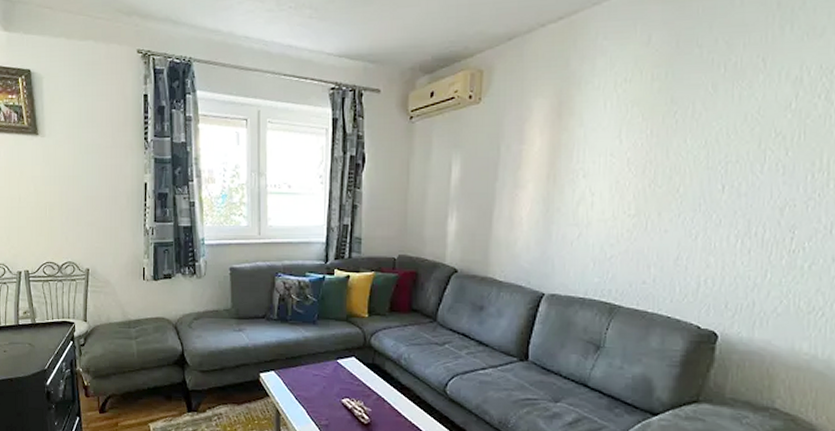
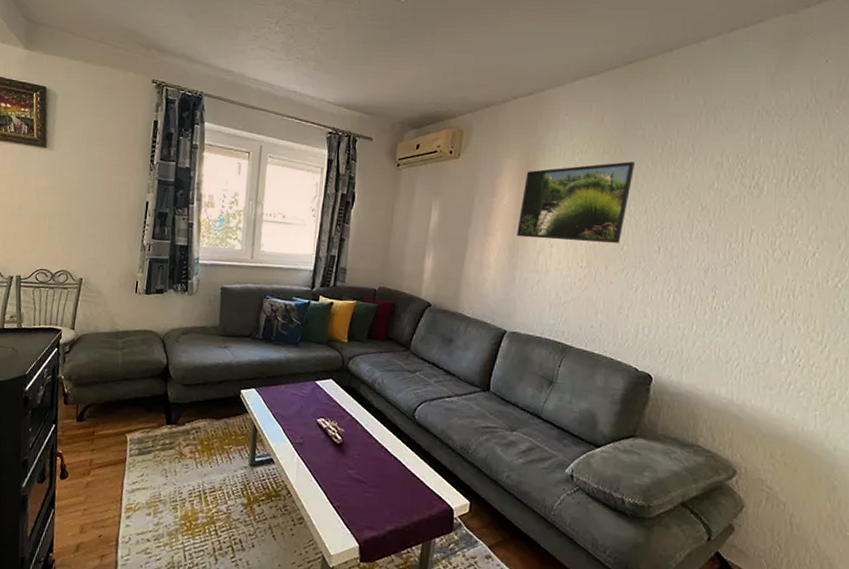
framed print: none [552,87,692,187] -> present [517,161,636,243]

